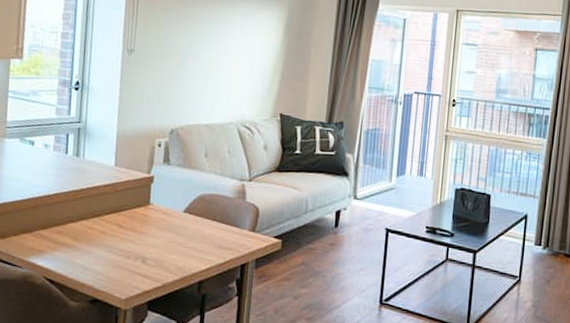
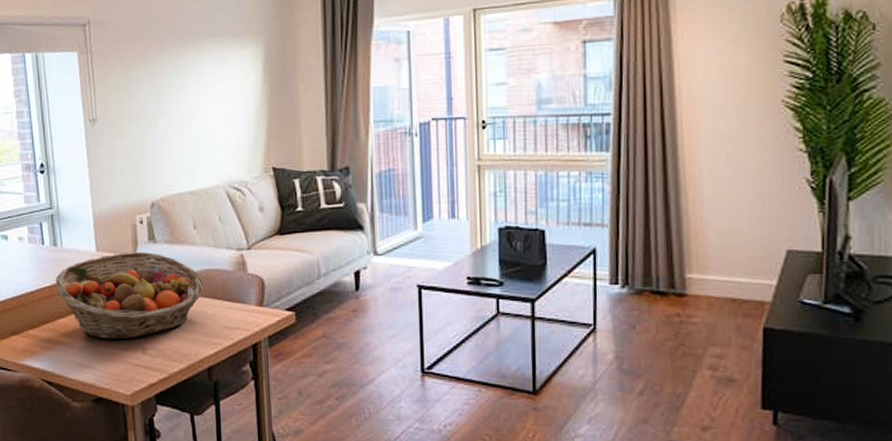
fruit basket: none [72,170,207,249] -> present [55,251,204,339]

